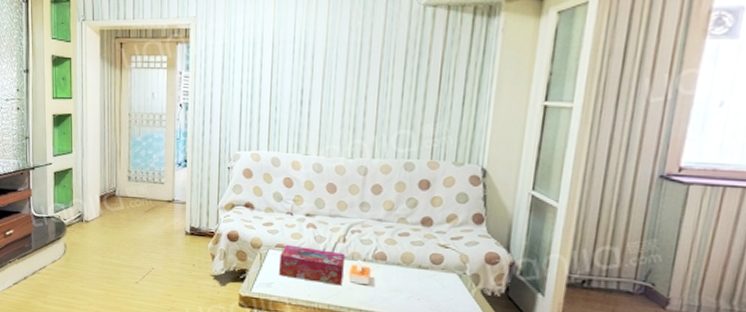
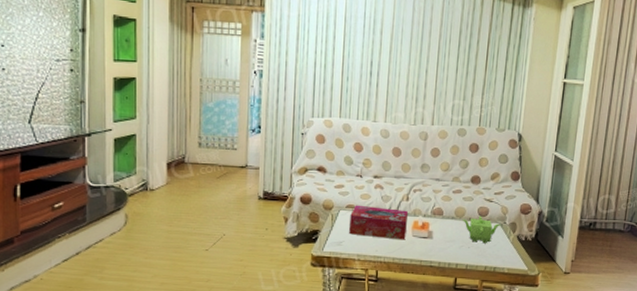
teapot: none [409,263,460,297] -> present [462,215,501,244]

